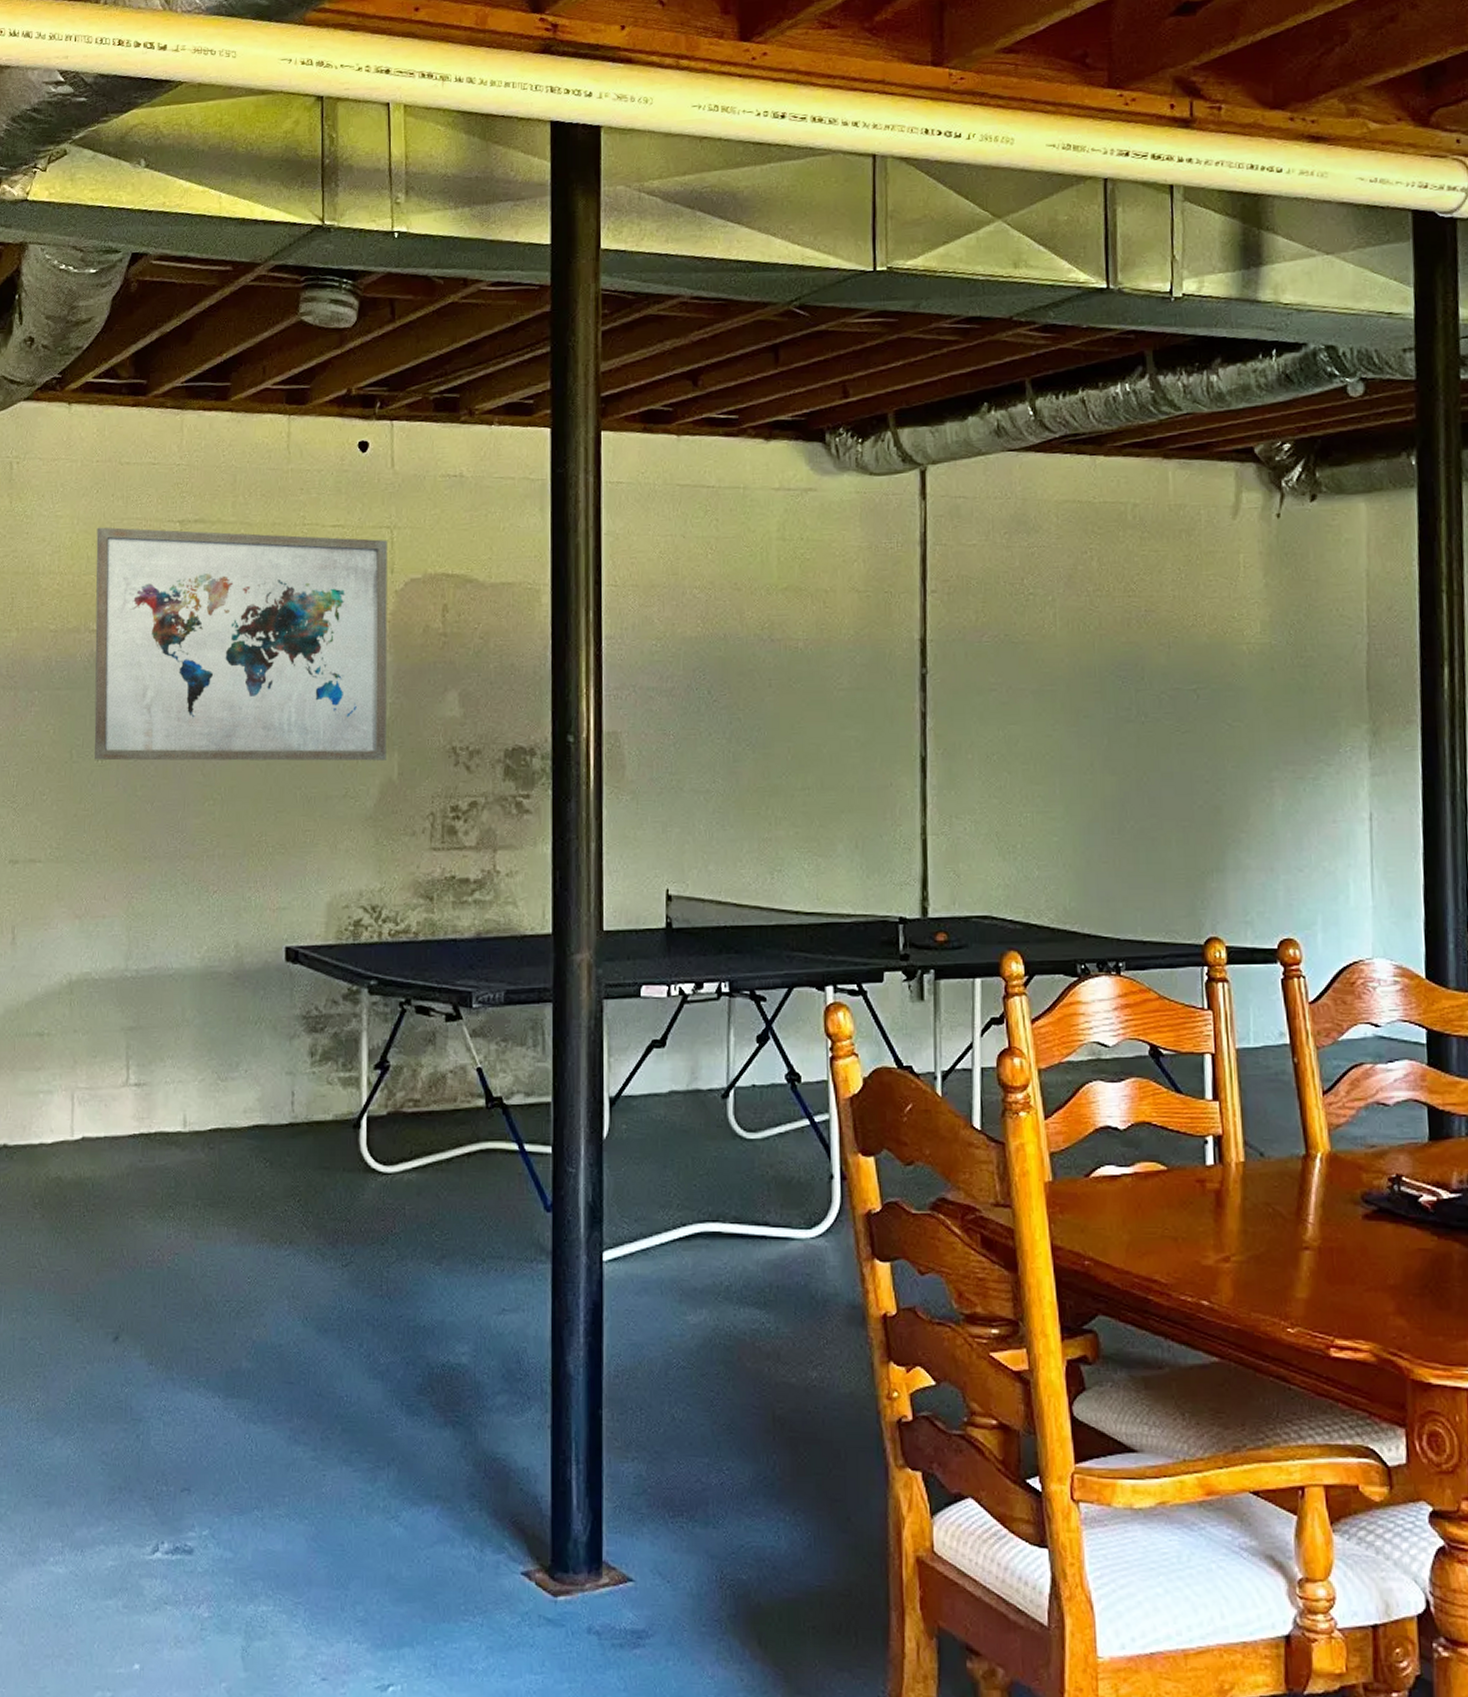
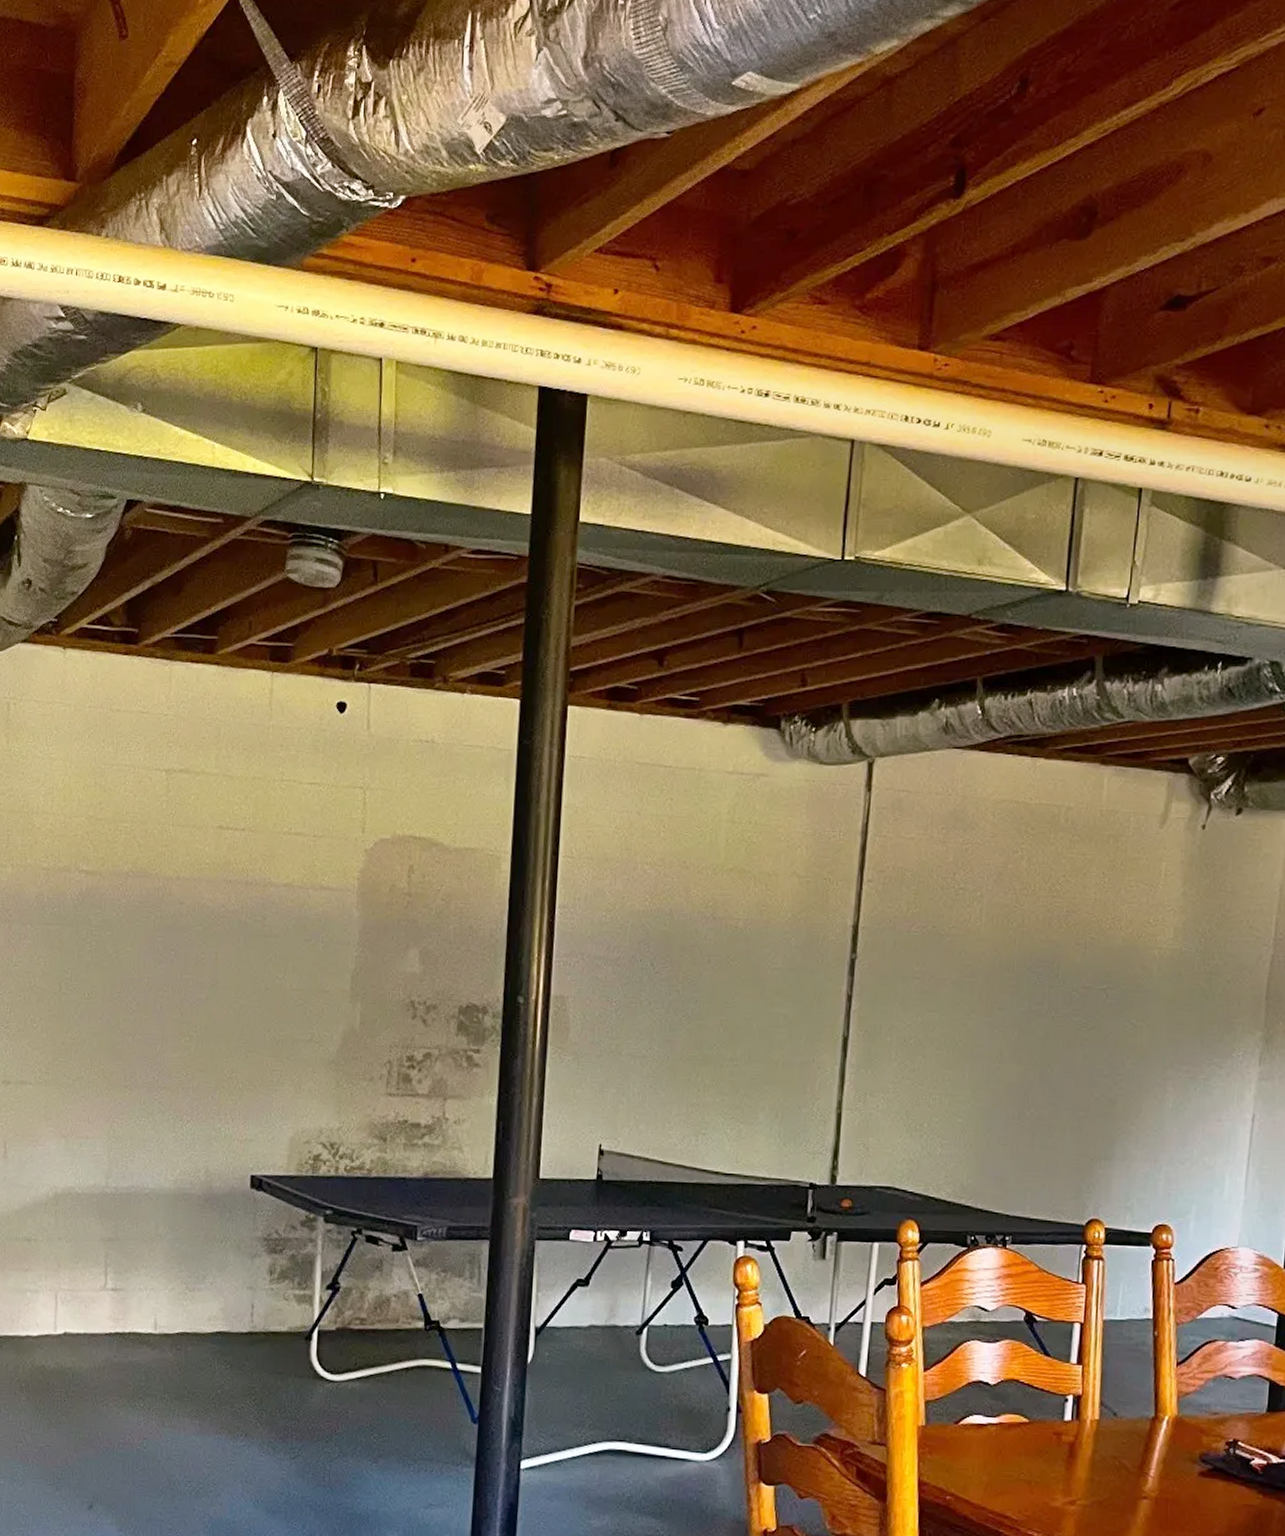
wall art: present [94,527,387,761] -> none [82,771,360,1010]

